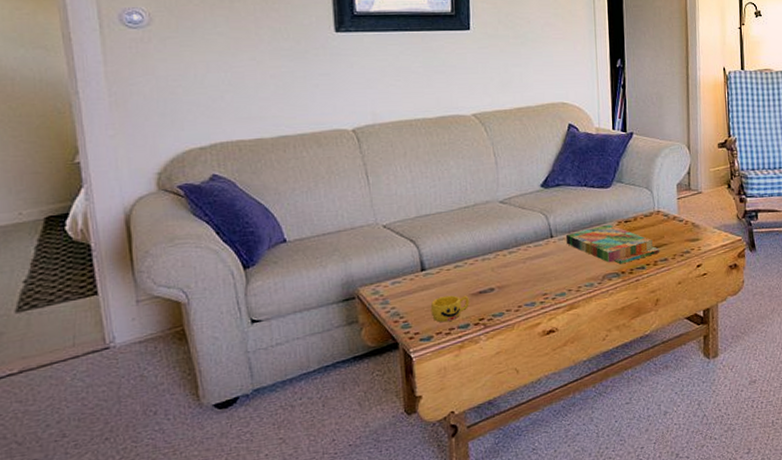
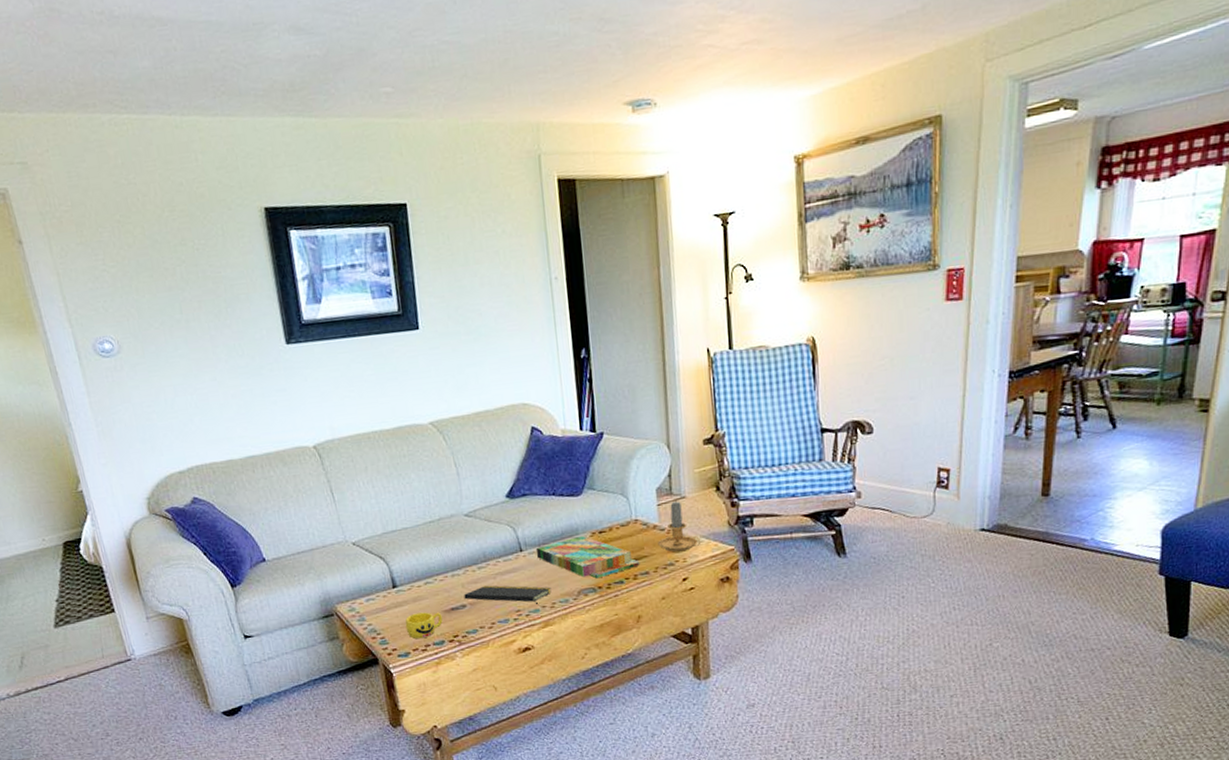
notepad: none [493,269,578,288] -> present [464,585,552,604]
candle: none [676,194,713,241] -> present [658,500,700,553]

